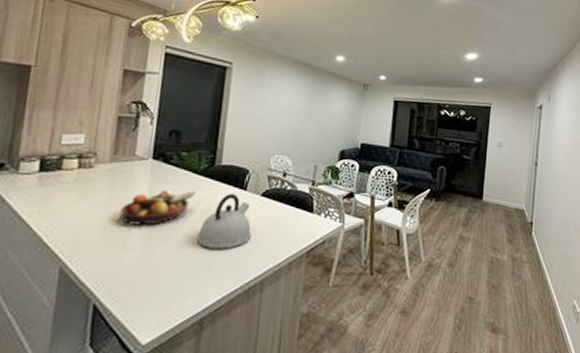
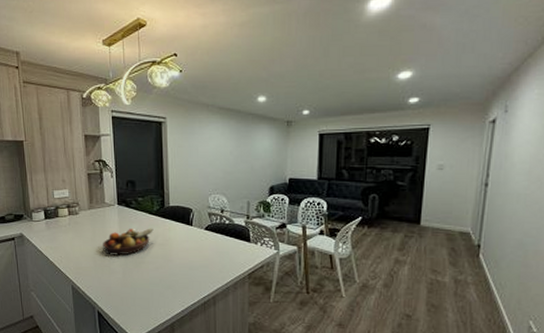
kettle: present [196,193,252,249] -> none [159,229,201,273]

